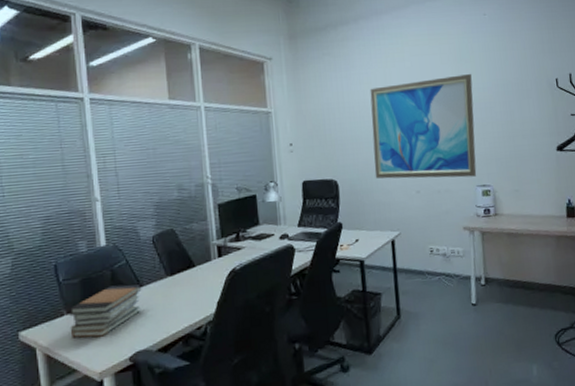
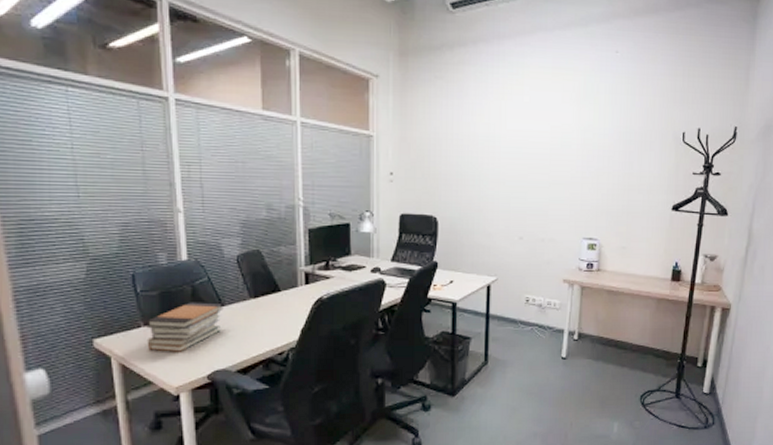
wall art: present [370,73,477,179] -> none [477,116,593,228]

